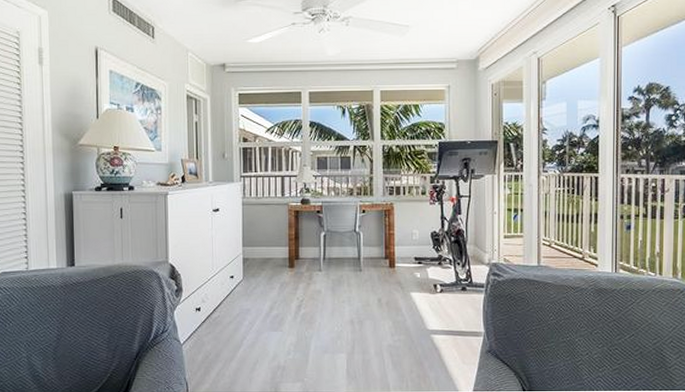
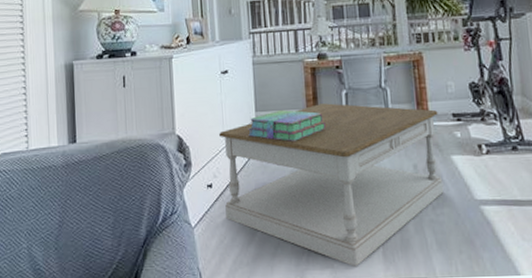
coffee table: none [208,243,403,381] -> present [218,103,444,266]
stack of books: none [235,247,304,274] -> present [248,110,326,142]

